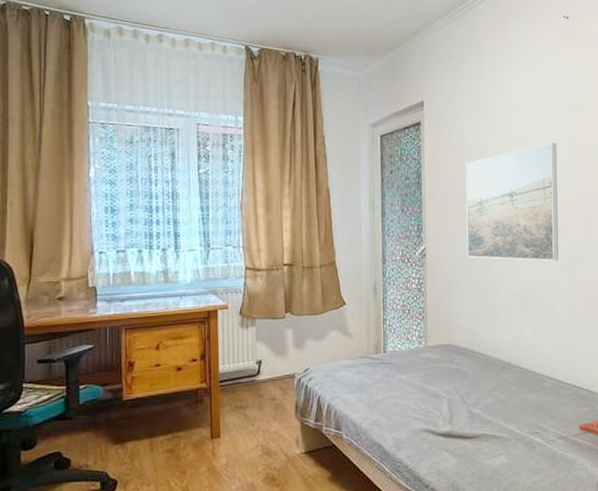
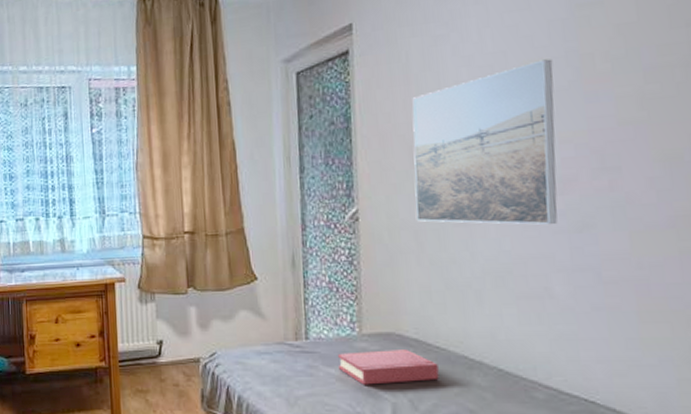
hardback book: none [408,357,482,387] -> present [338,350,439,385]

